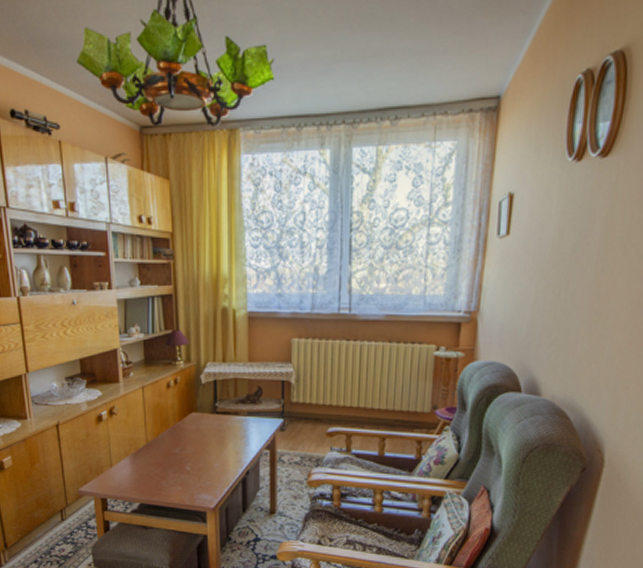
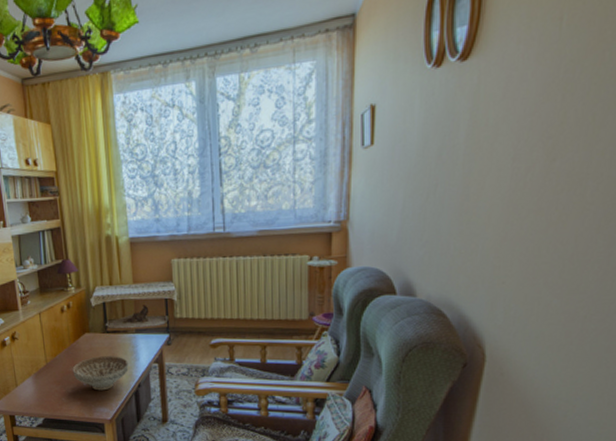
decorative bowl: none [175,438,237,476] -> present [72,356,129,391]

